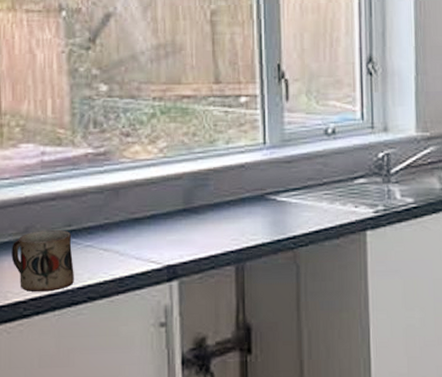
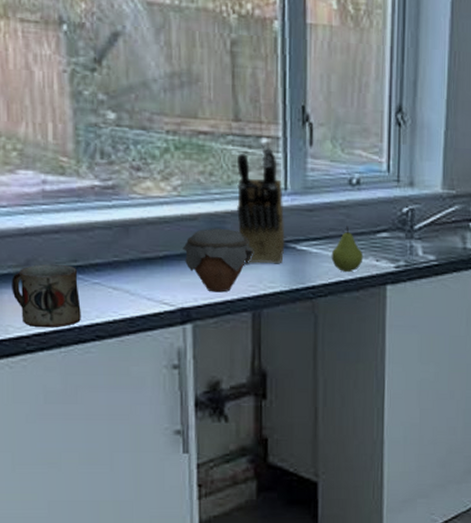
jar: none [169,185,235,248] -> present [183,228,253,293]
knife block: none [219,106,266,219] -> present [237,148,285,264]
fruit: none [310,175,342,220] -> present [331,226,364,272]

